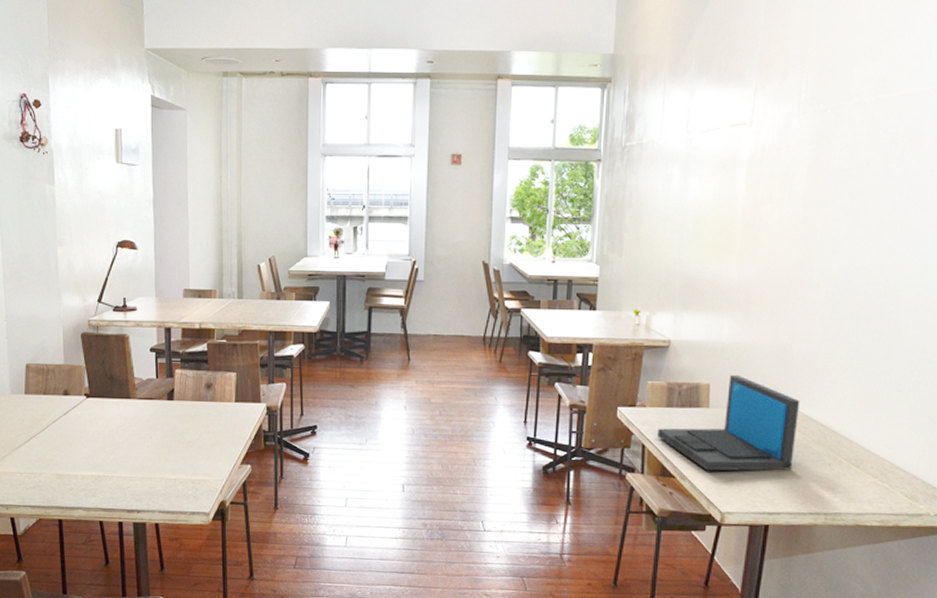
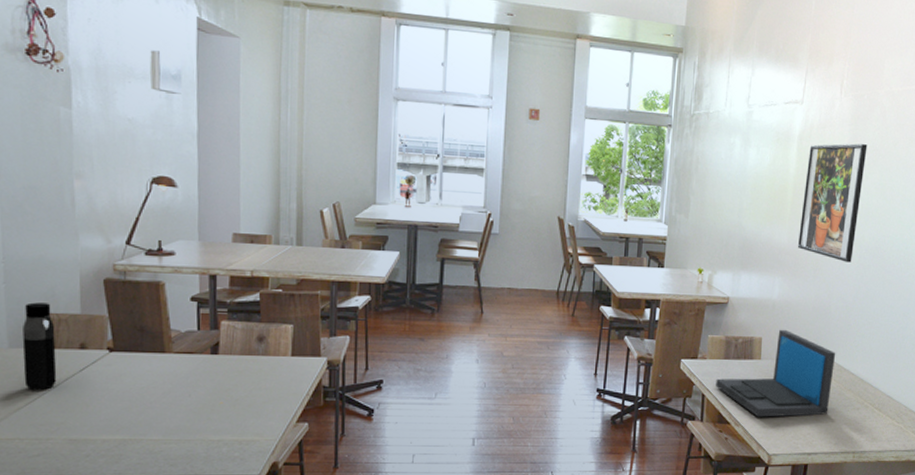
water bottle: none [21,355,47,432] -> present [22,302,57,391]
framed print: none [749,164,833,299] -> present [797,143,868,263]

